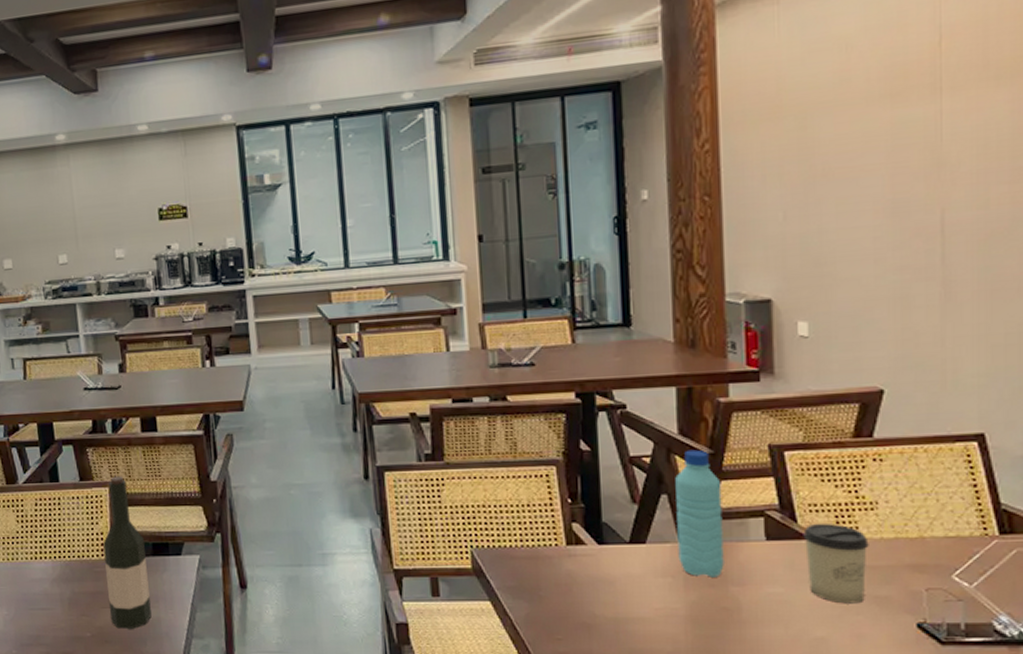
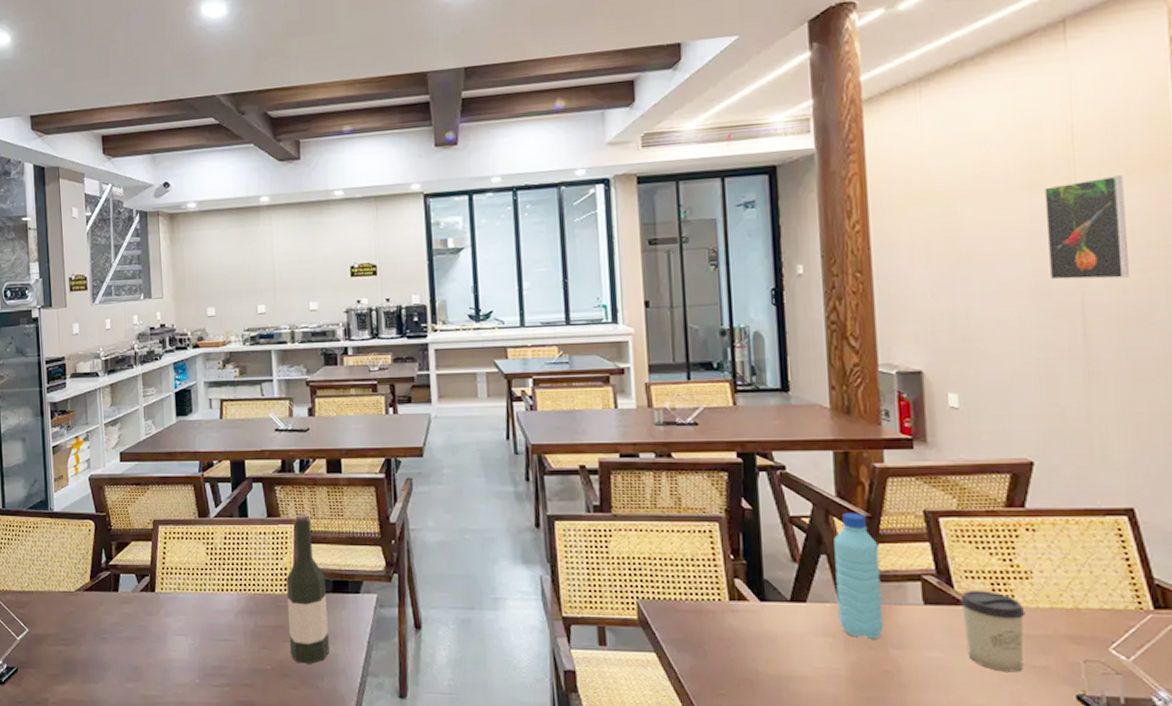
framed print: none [907,79,992,197] -> present [1044,175,1129,280]

